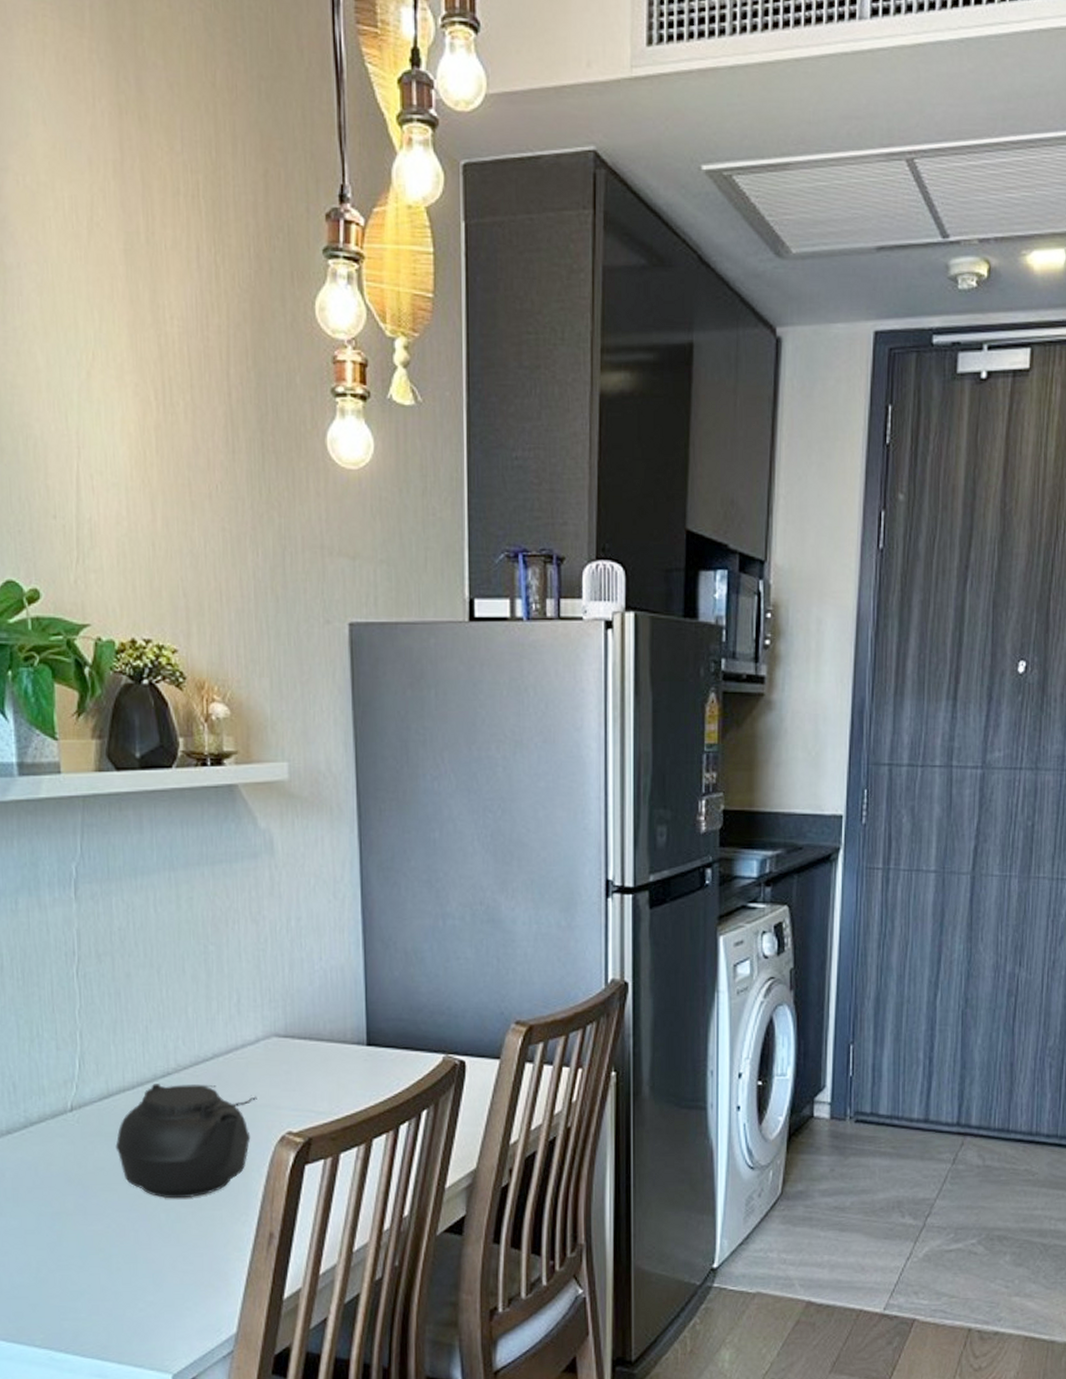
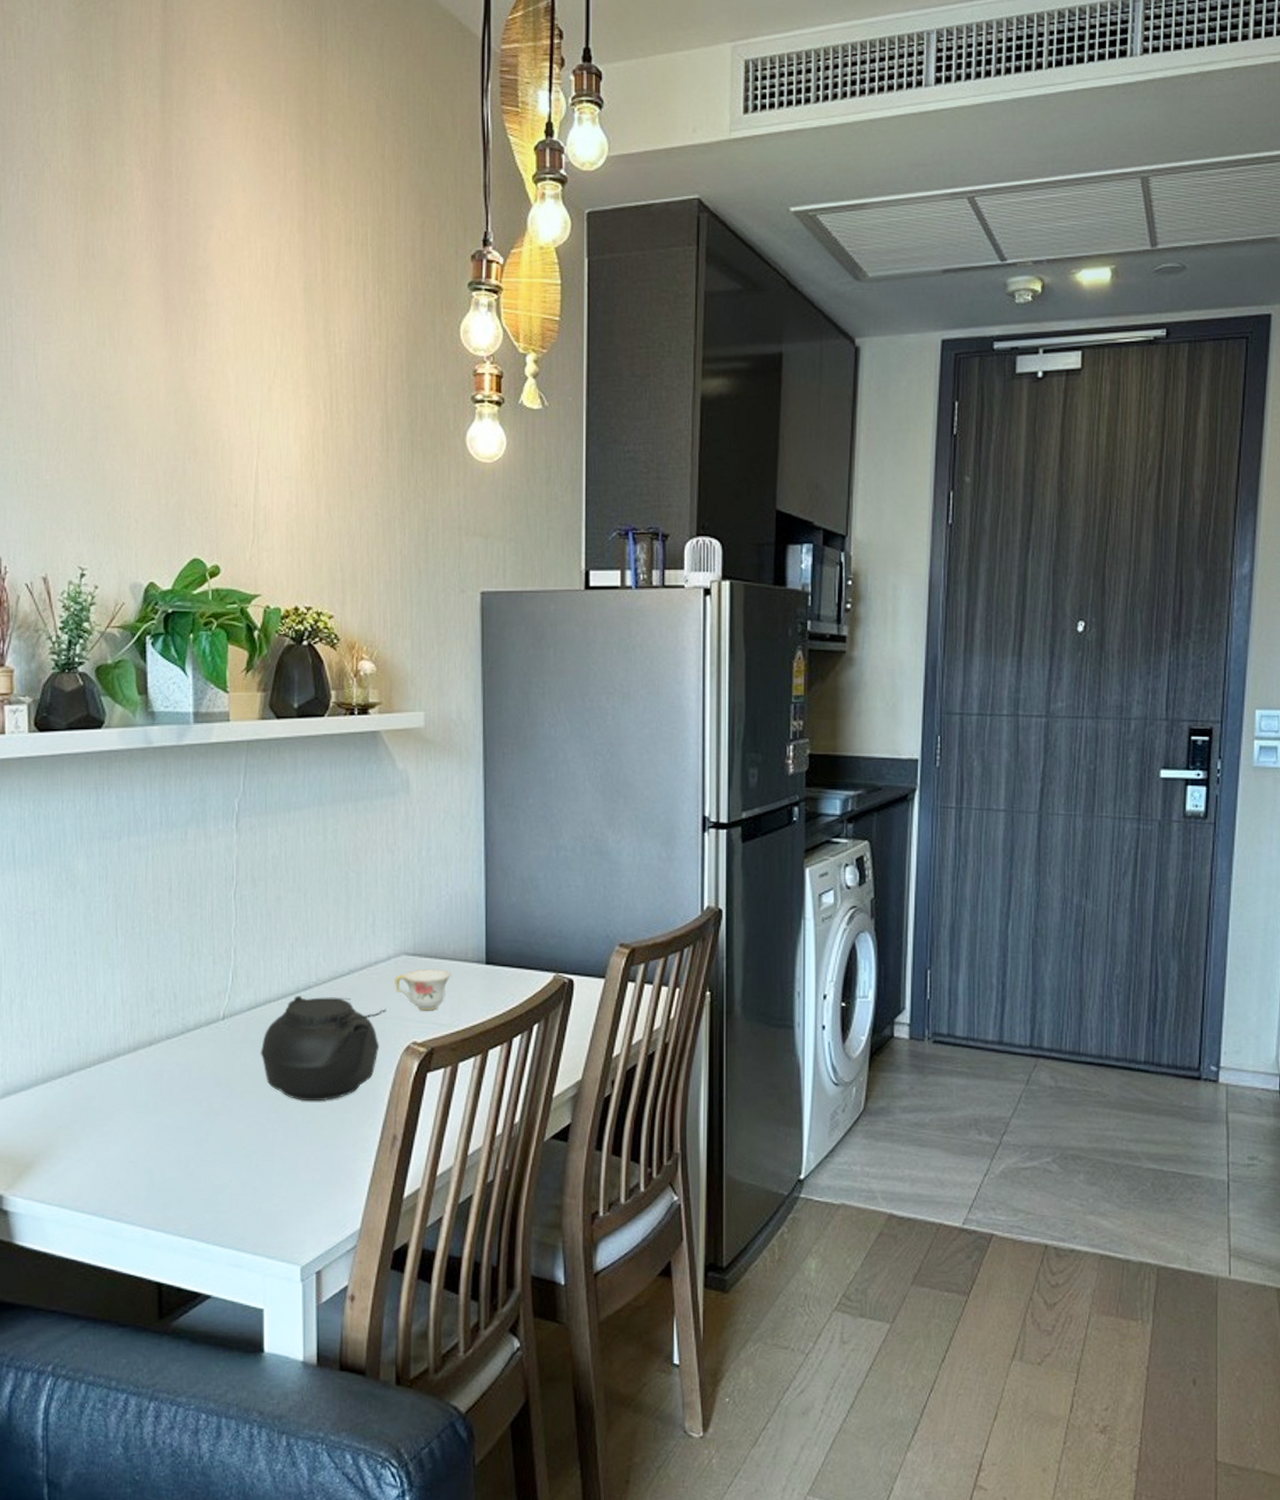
teacup: none [265,1051,328,1098] -> present [395,969,451,1011]

